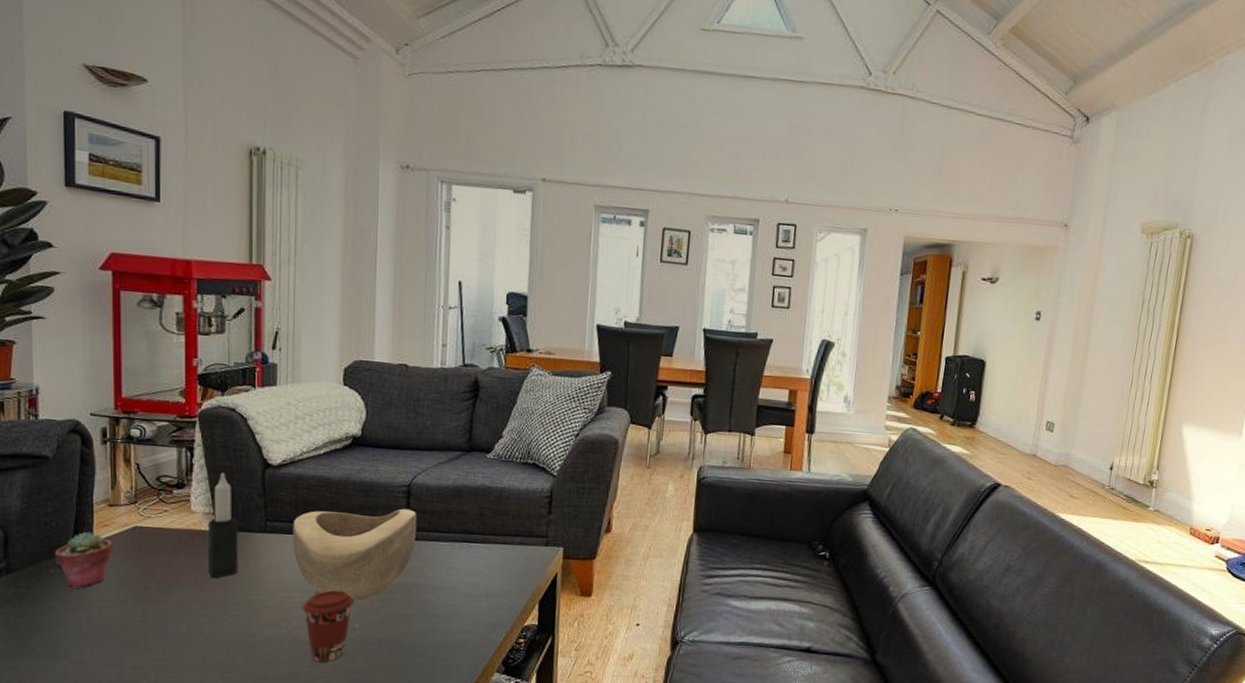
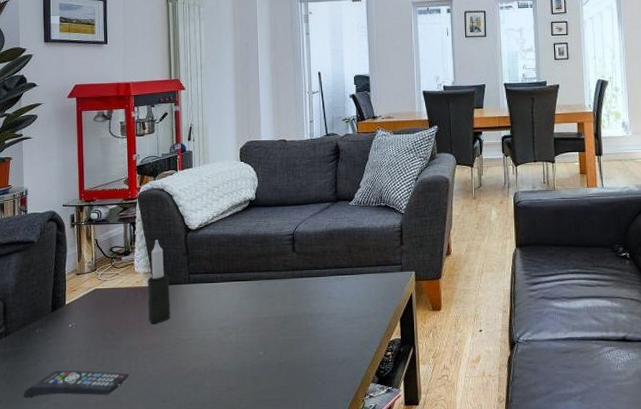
remote control: none [32,623,180,659] -> present [23,370,130,399]
potted succulent: present [55,531,113,589] -> none [39,296,80,344]
decorative bowl: present [292,508,417,600] -> none [209,253,302,331]
coffee cup: present [302,589,354,662] -> none [219,324,257,387]

